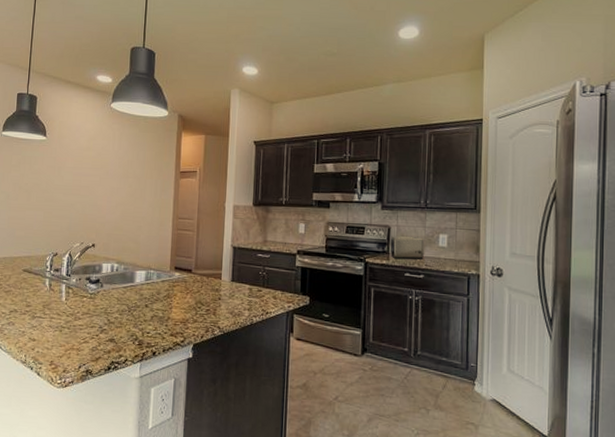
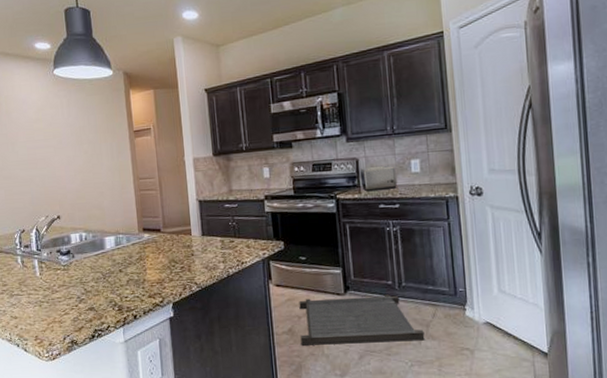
door mat: none [313,355,433,411] -> present [299,294,425,346]

